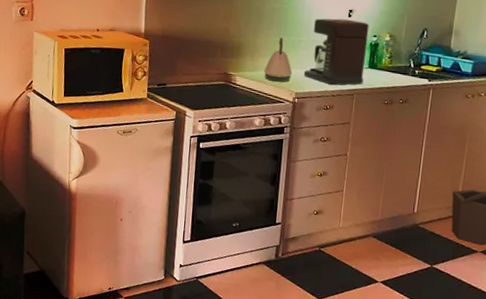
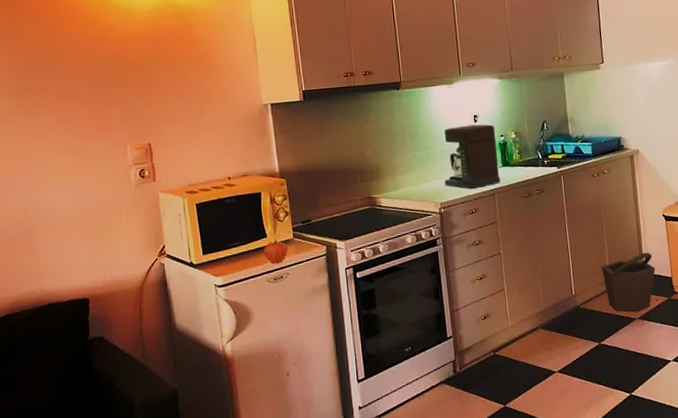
fruit: none [118,95,140,120] -> present [263,238,288,265]
kettle: present [264,37,293,82] -> none [406,152,434,197]

